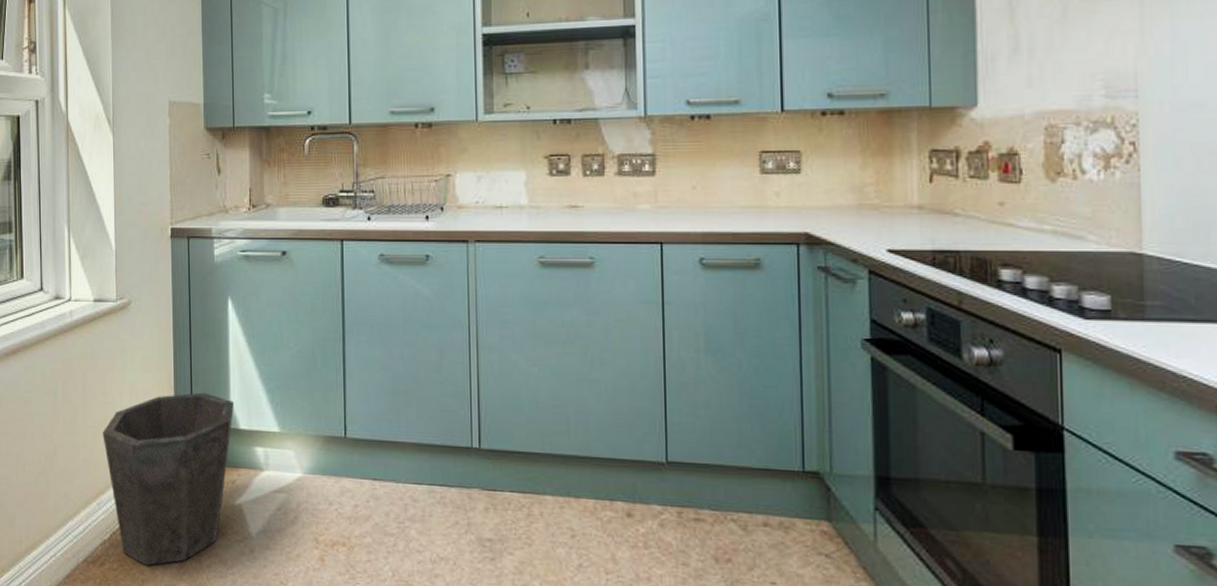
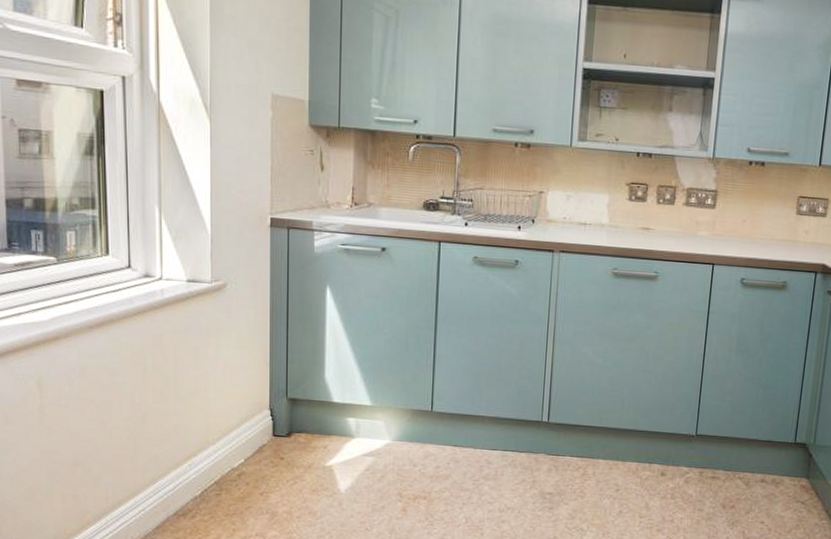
waste bin: present [102,392,235,566] -> none [195,369,329,518]

